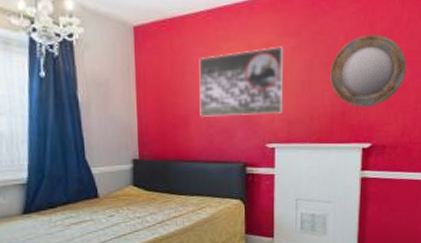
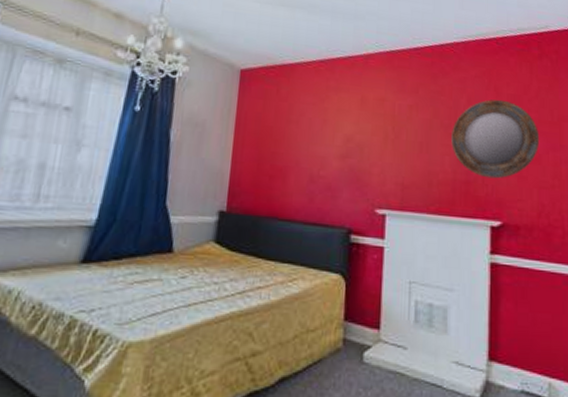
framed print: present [199,46,284,117] -> none [301,103,400,177]

